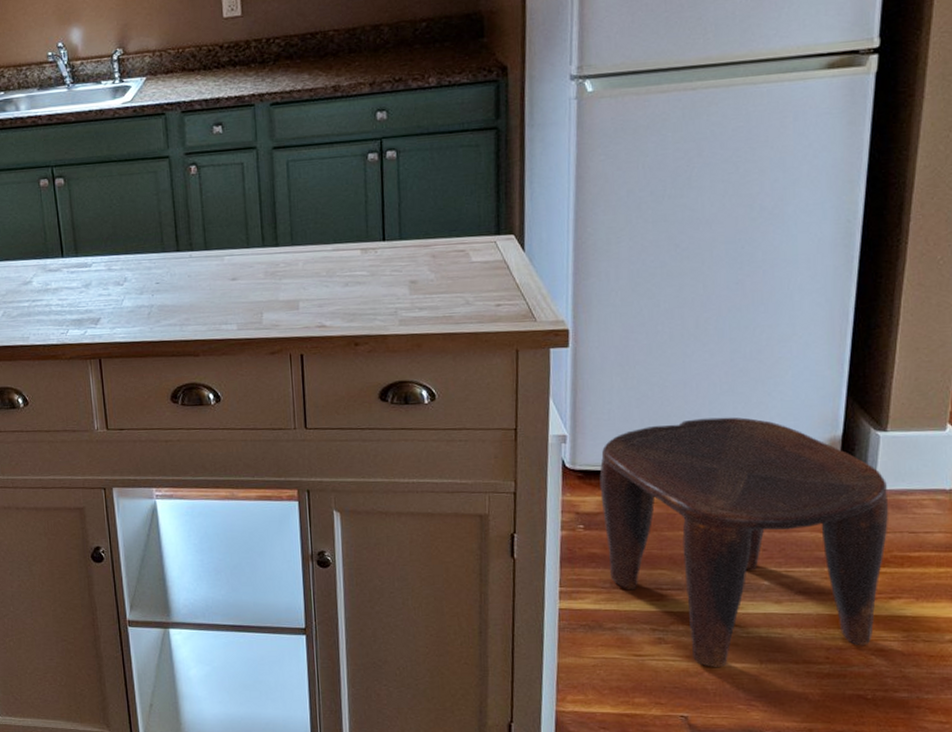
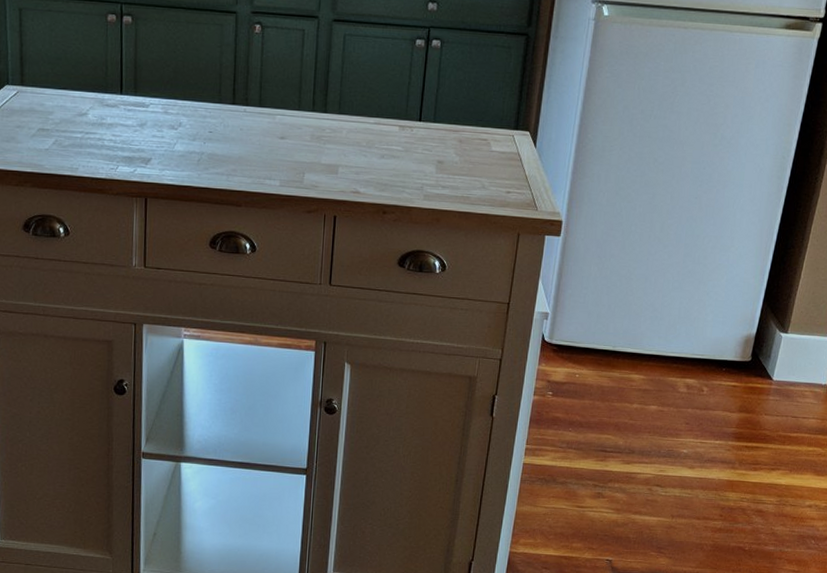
stool: present [599,417,889,667] -> none [568,309,782,519]

